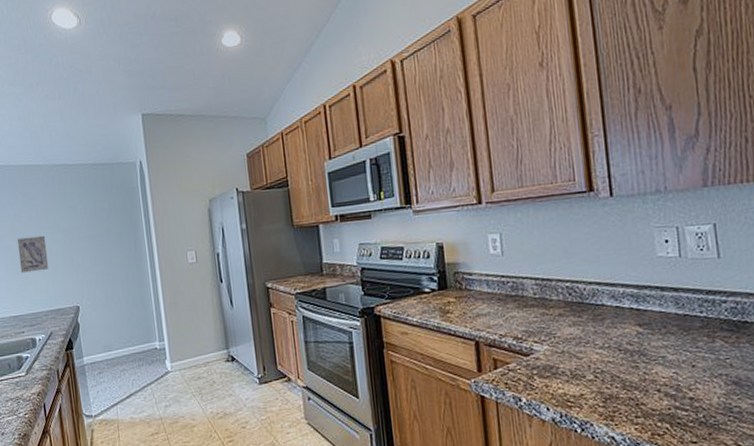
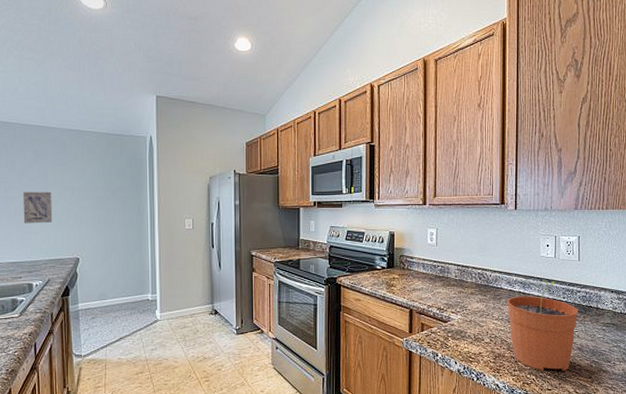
plant pot: none [613,289,727,416] -> present [507,280,578,372]

